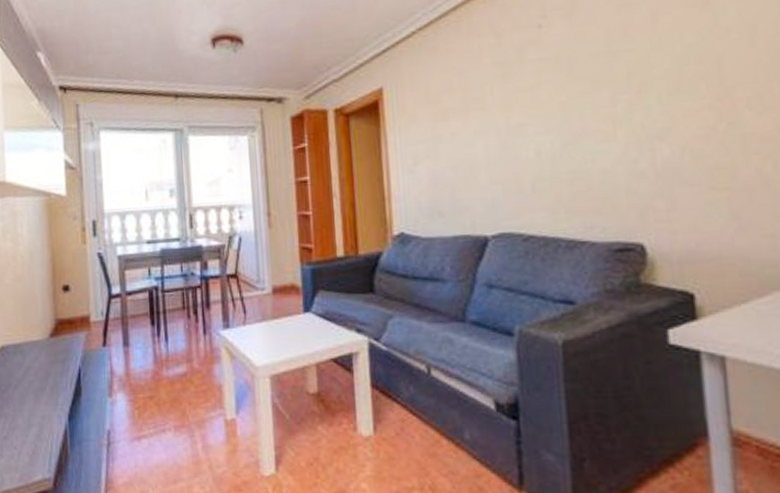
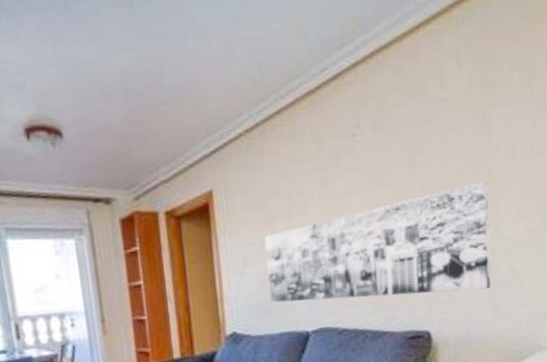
wall art: none [438,70,728,203] -> present [265,182,491,303]

